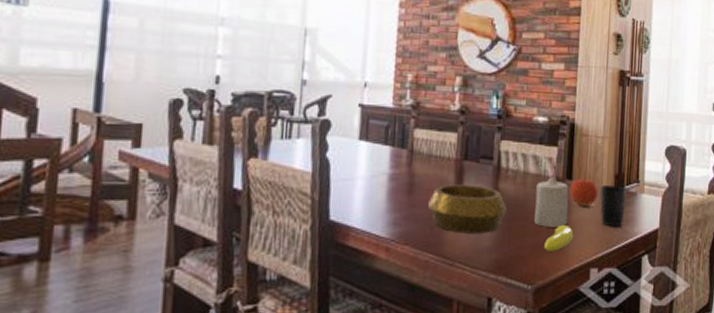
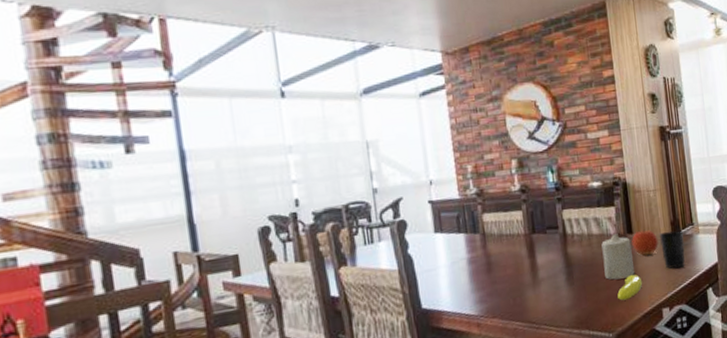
decorative bowl: present [428,184,507,233] -> none [507,253,579,299]

